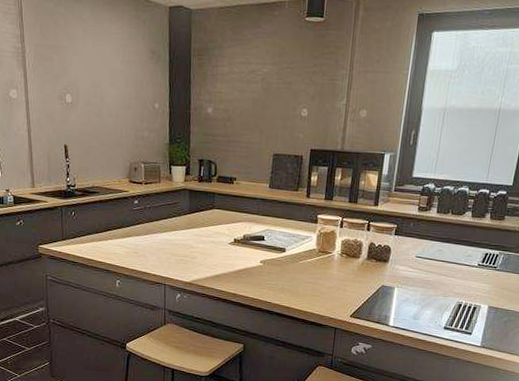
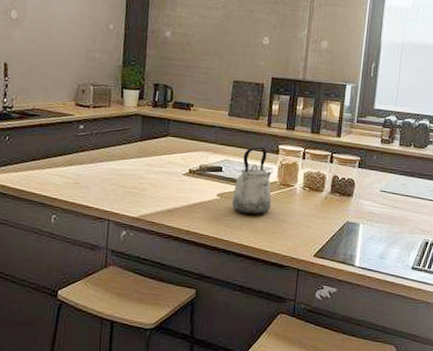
kettle: none [273,216,311,280] -> present [231,146,272,215]

